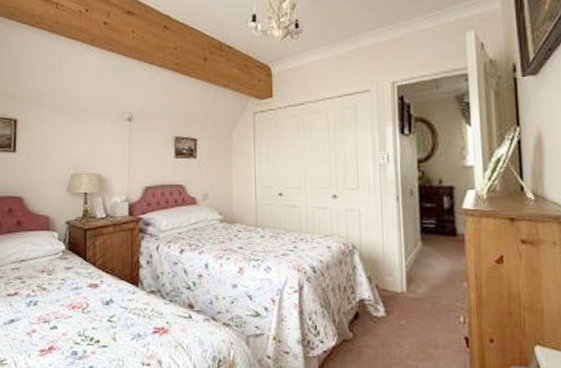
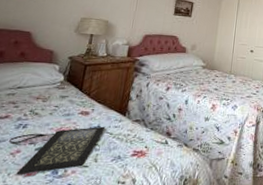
clutch bag: none [23,300,119,360] -> present [9,126,106,178]

